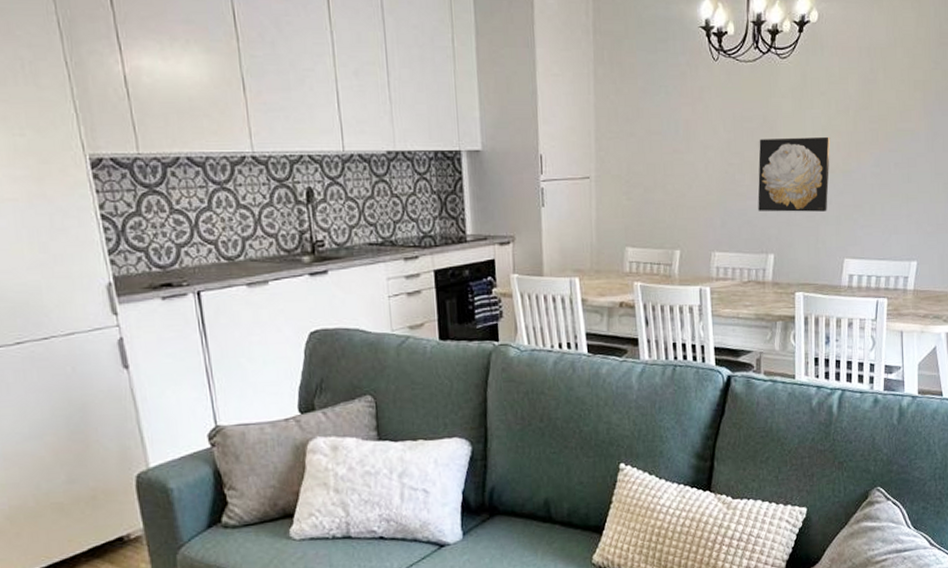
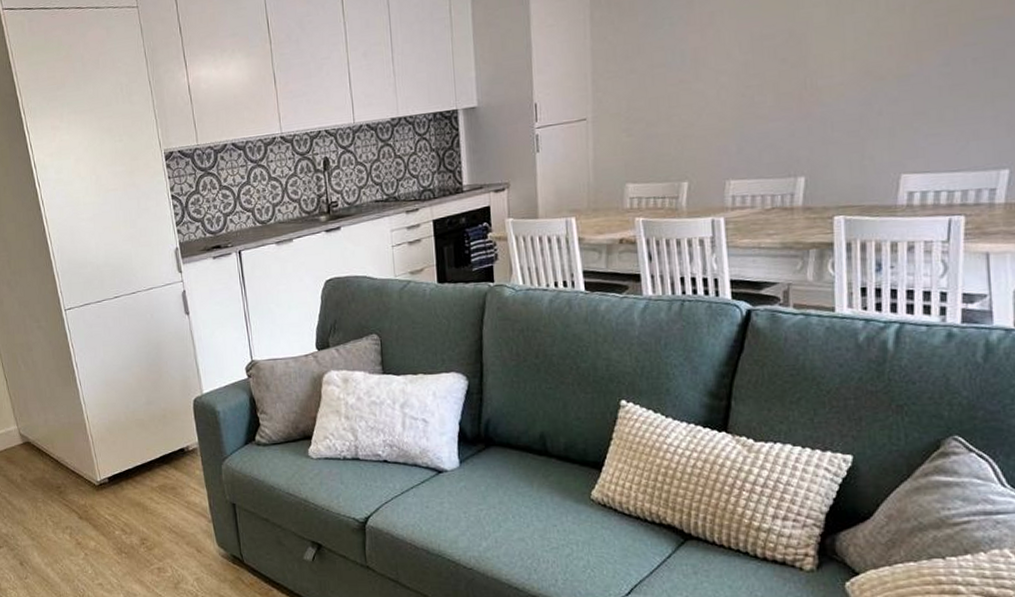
wall art: present [757,136,831,212] -> none [783,40,880,132]

